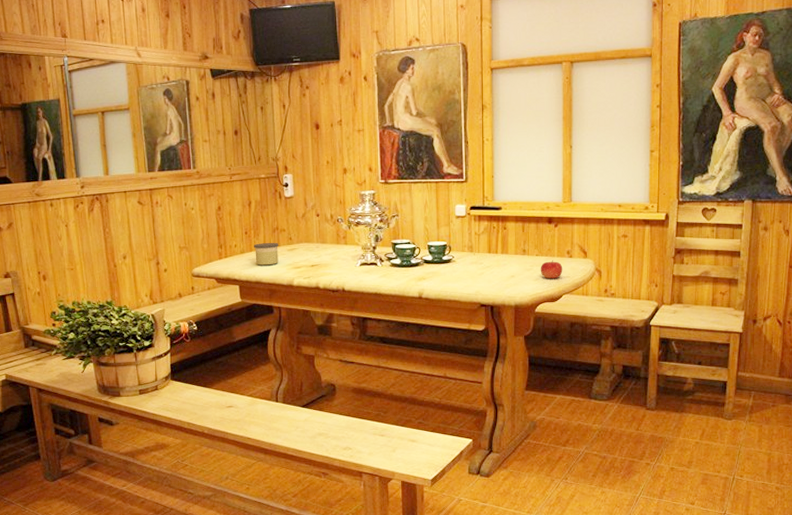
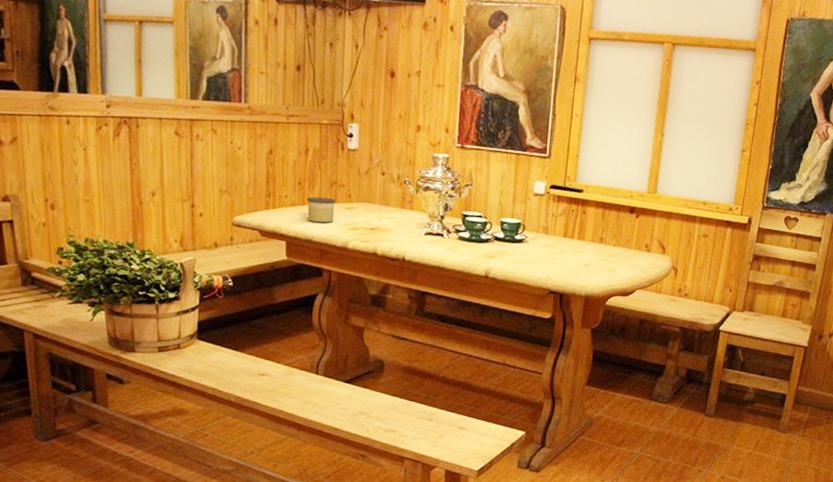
fruit: present [540,260,563,278] -> none [615,252,639,272]

